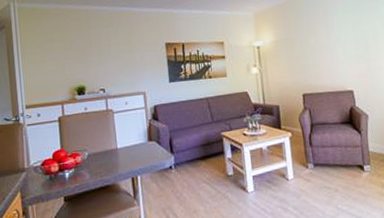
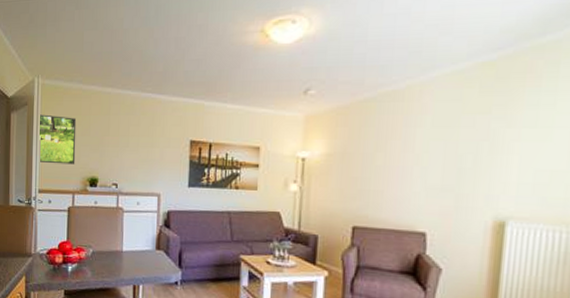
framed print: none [19,34,61,80] -> present [40,114,77,165]

